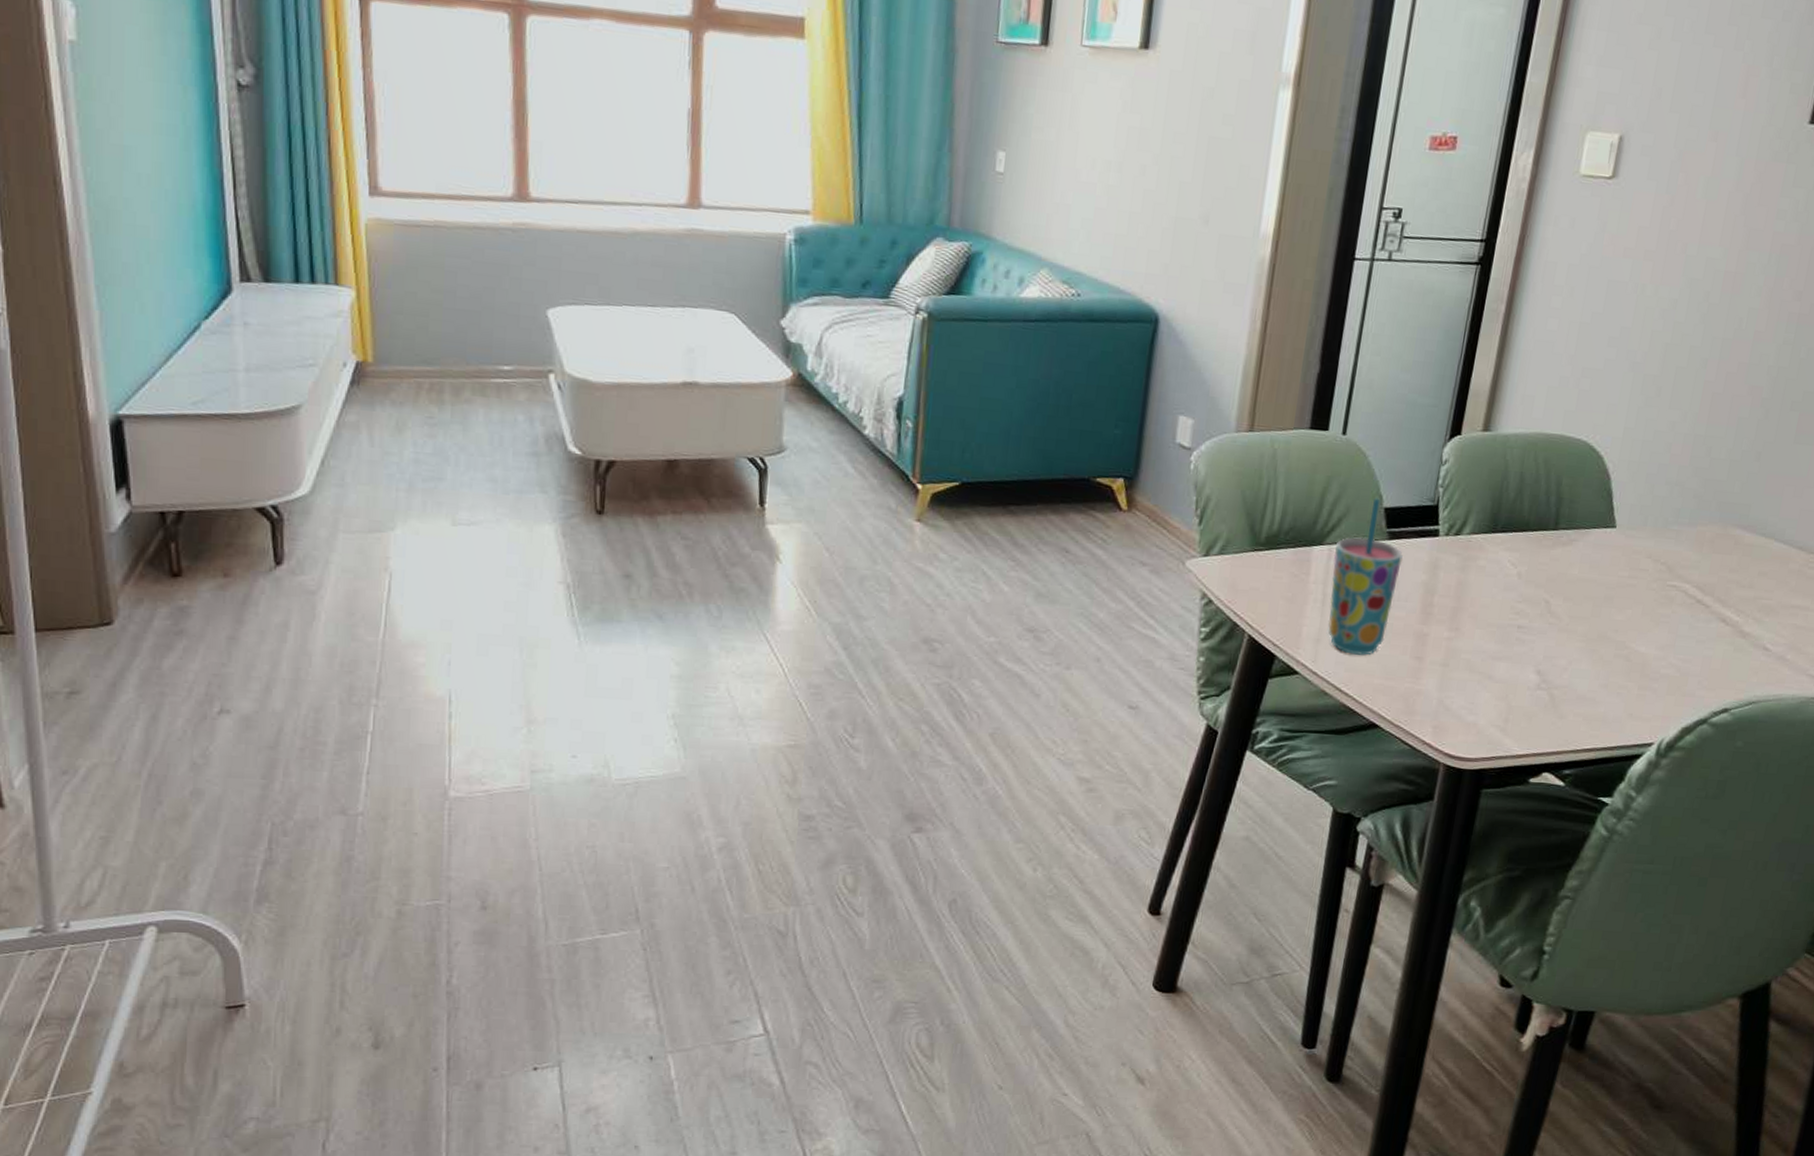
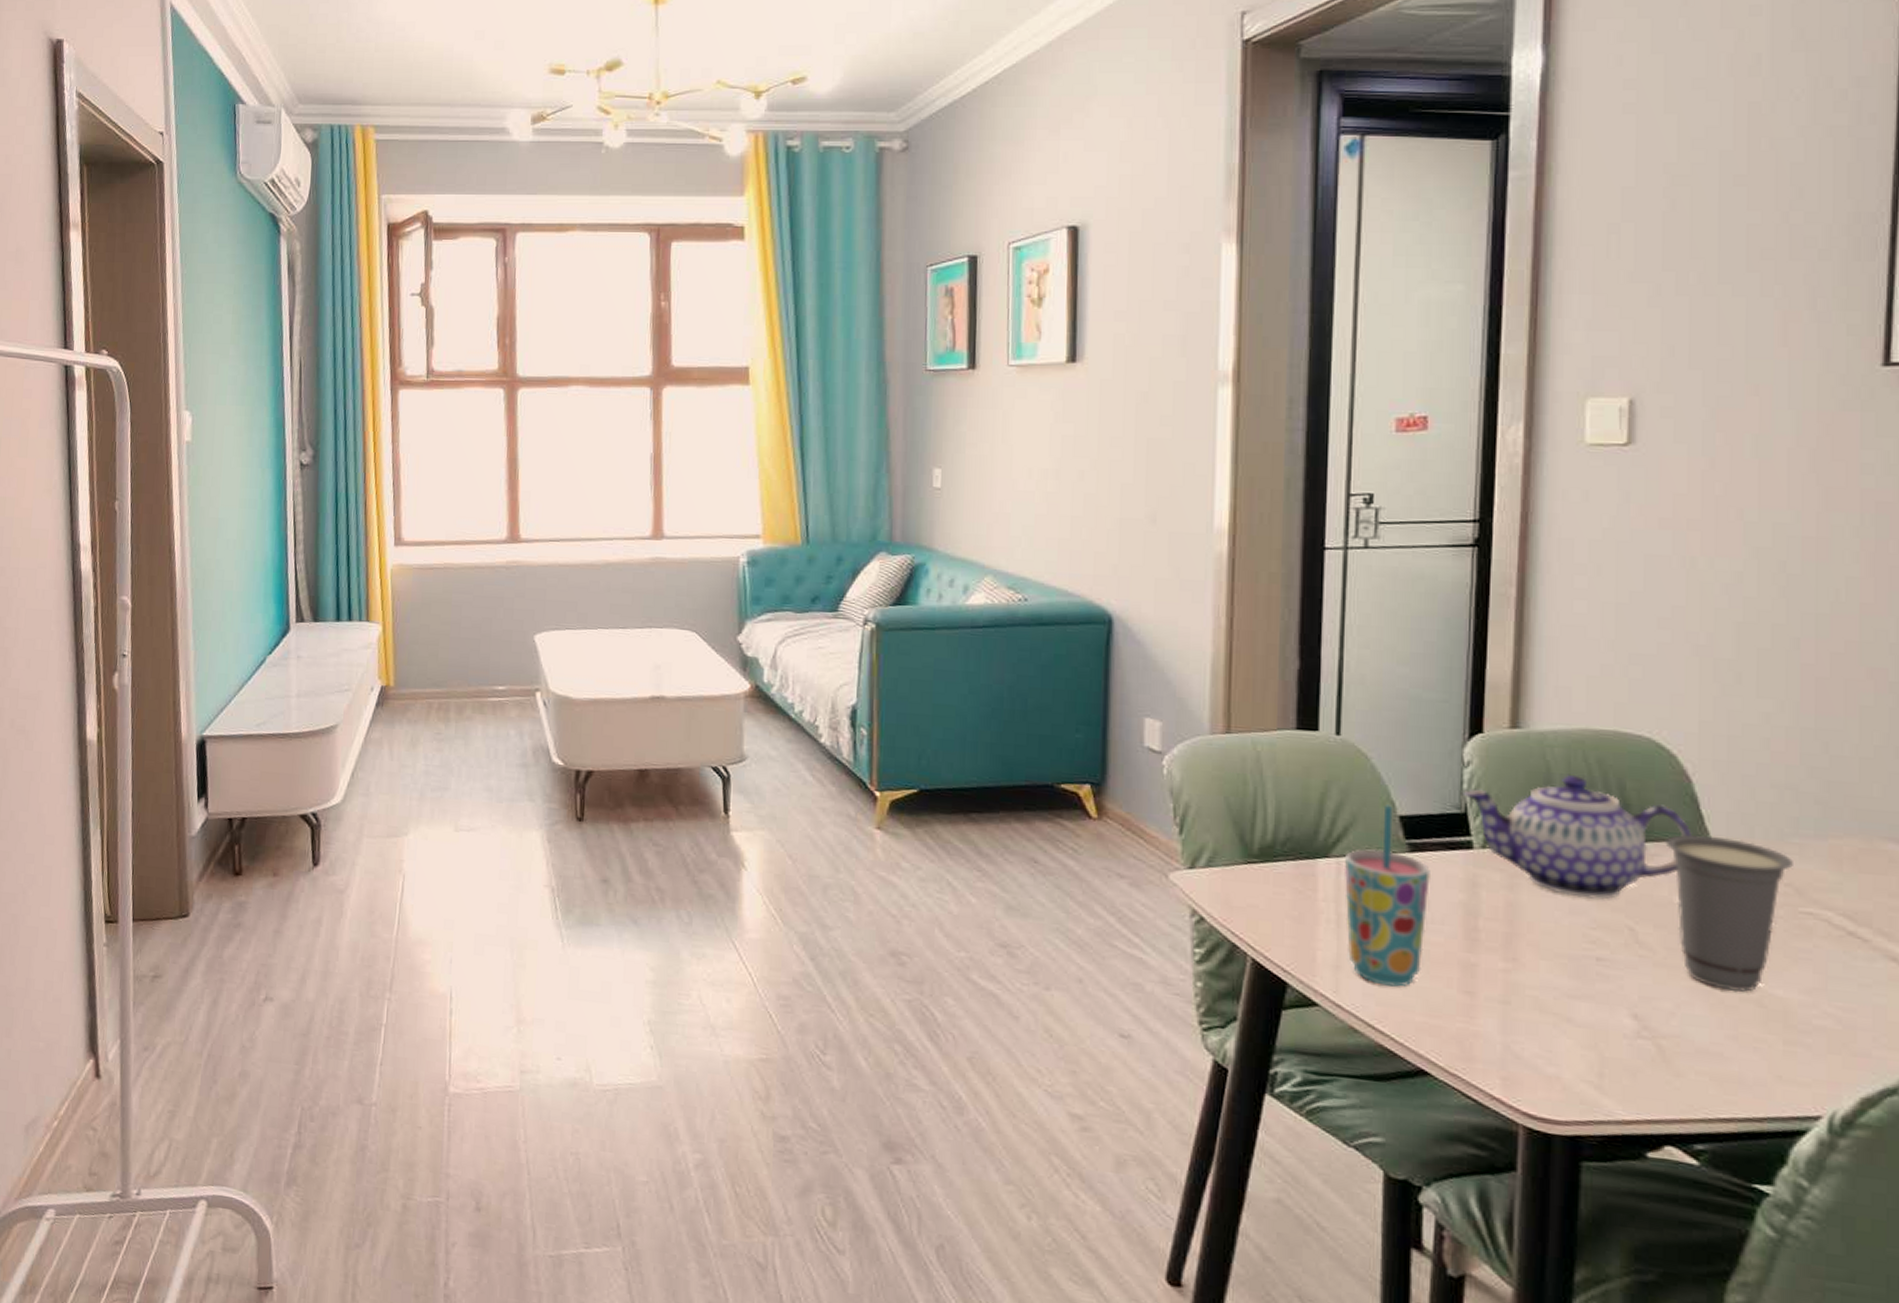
teapot: none [1437,473,1605,578] -> present [1462,775,1694,900]
cup: none [1580,523,1670,650] -> present [1665,834,1793,993]

